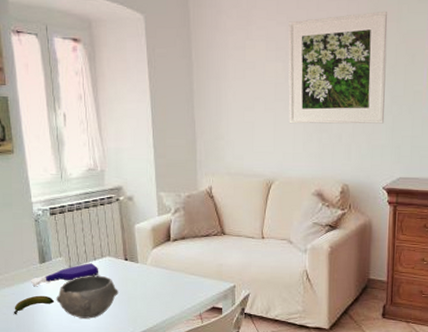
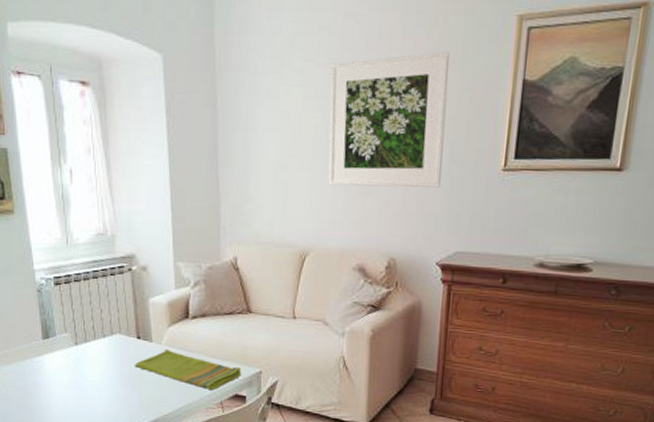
banana: present [13,295,54,315] -> none [13,374,58,396]
spray bottle: present [31,263,99,287] -> none [33,340,109,366]
bowl: present [56,275,118,319] -> none [61,354,130,403]
dish towel: none [123,268,218,304] -> present [135,349,242,391]

